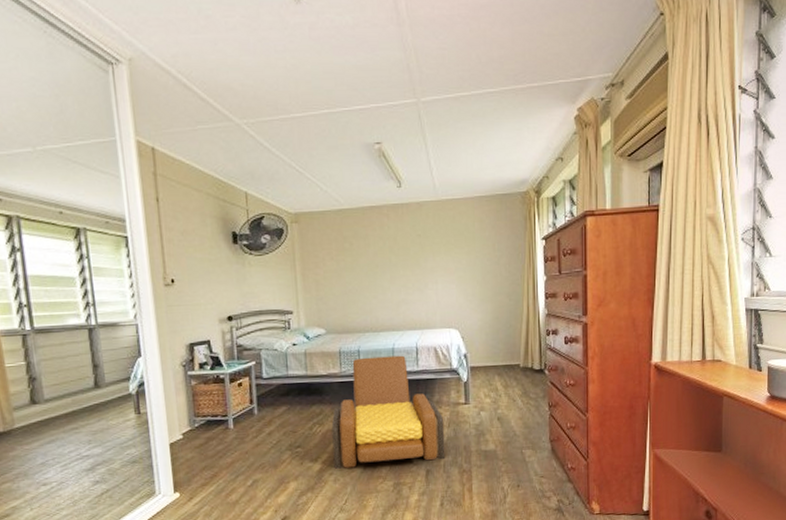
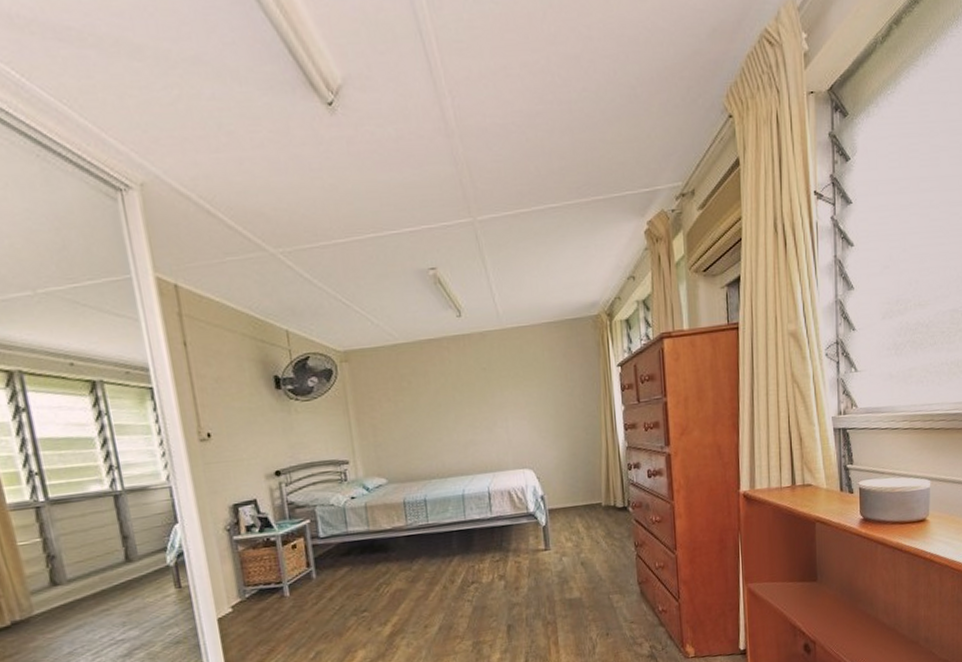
armchair: present [331,355,446,469] -> none [400,501,528,632]

